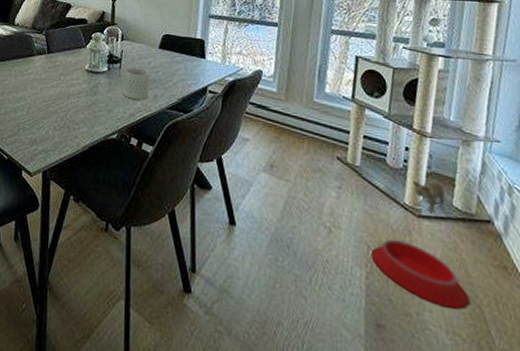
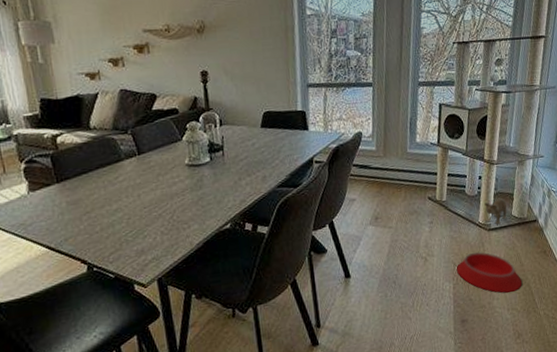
mug: present [122,66,150,100] -> none [228,151,257,186]

